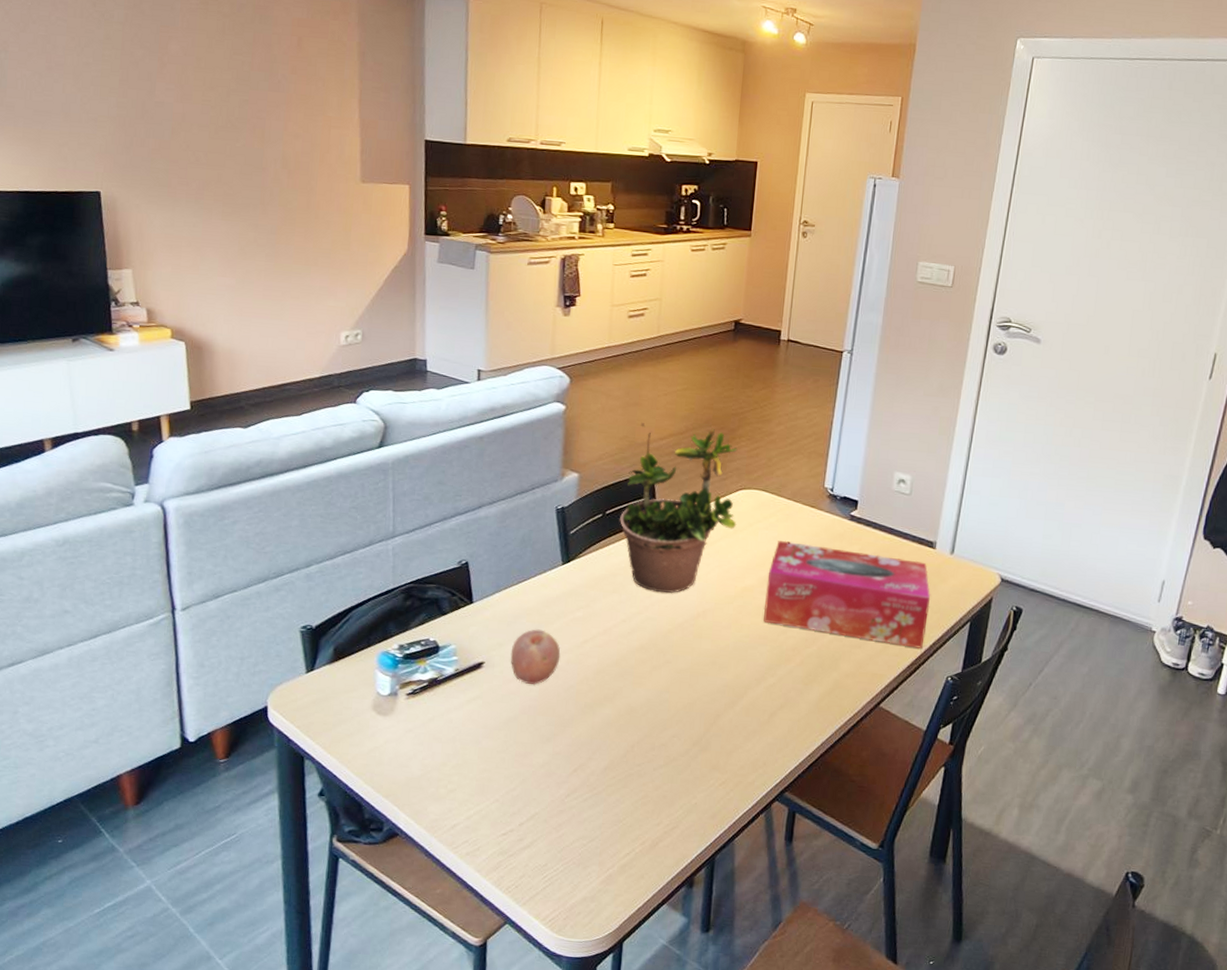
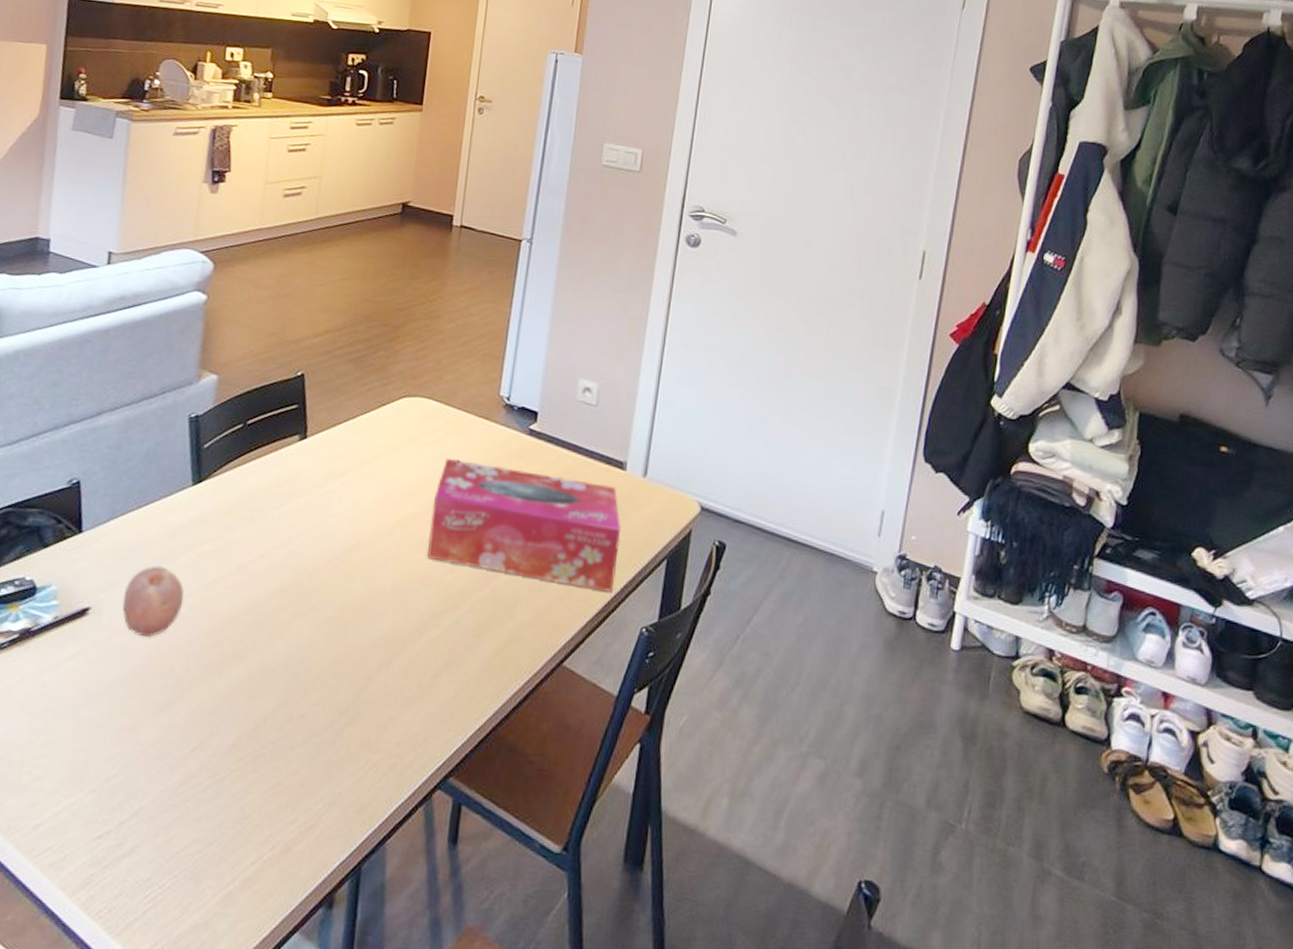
potted plant: present [620,421,738,594] -> none [263,315,402,522]

